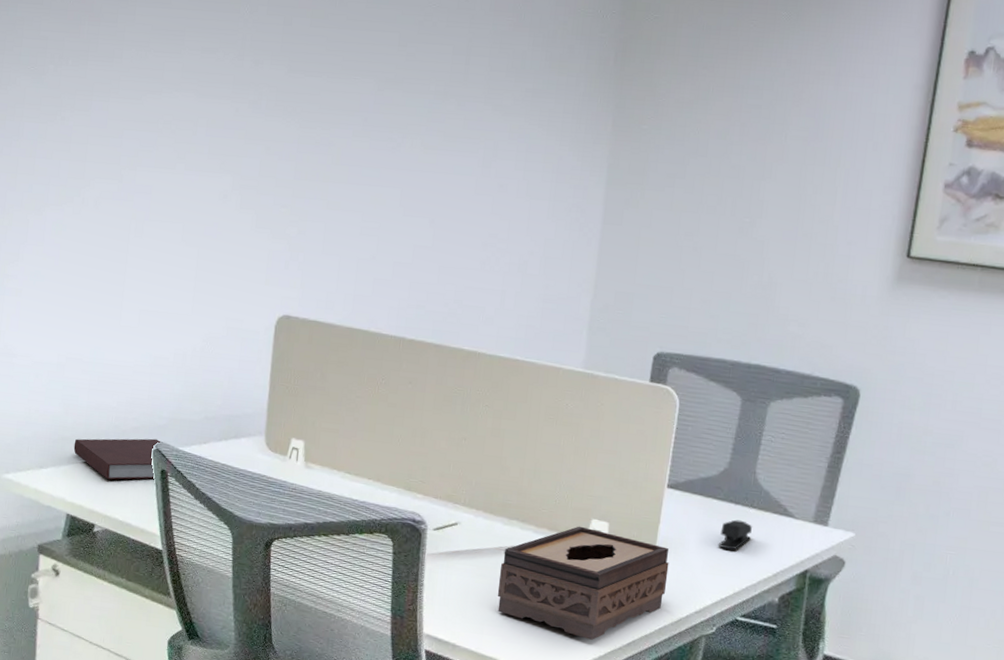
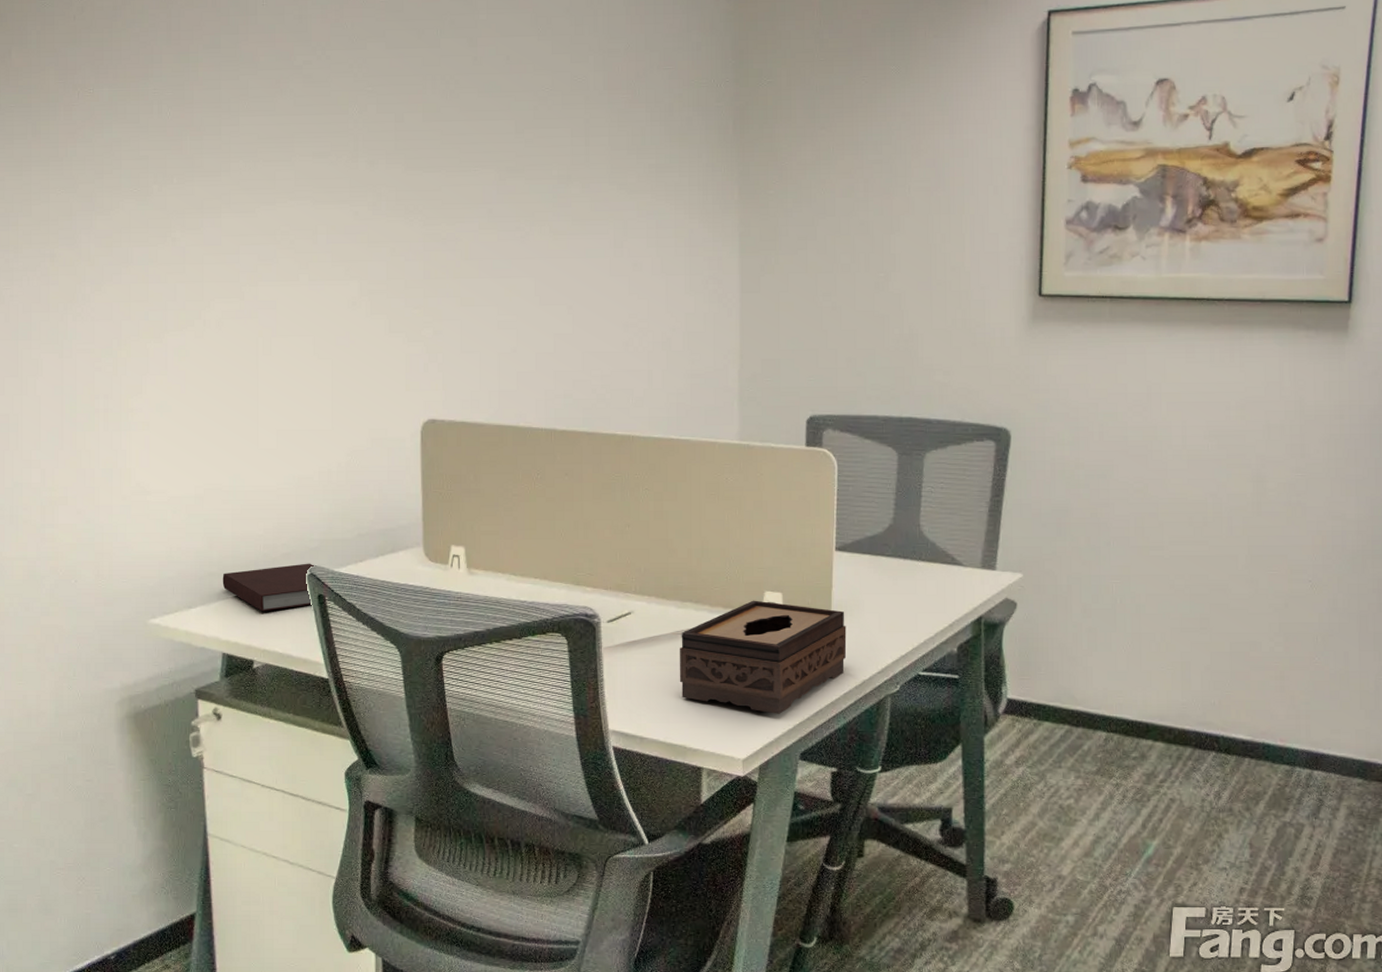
stapler: present [718,519,752,550] -> none [892,574,923,605]

